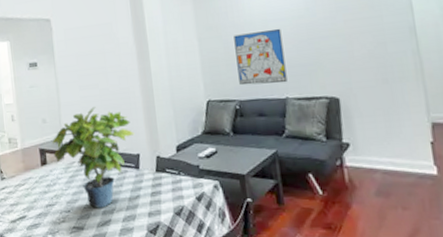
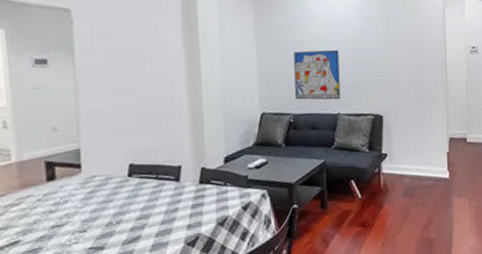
potted plant: present [52,107,135,208] -> none [65,115,177,225]

